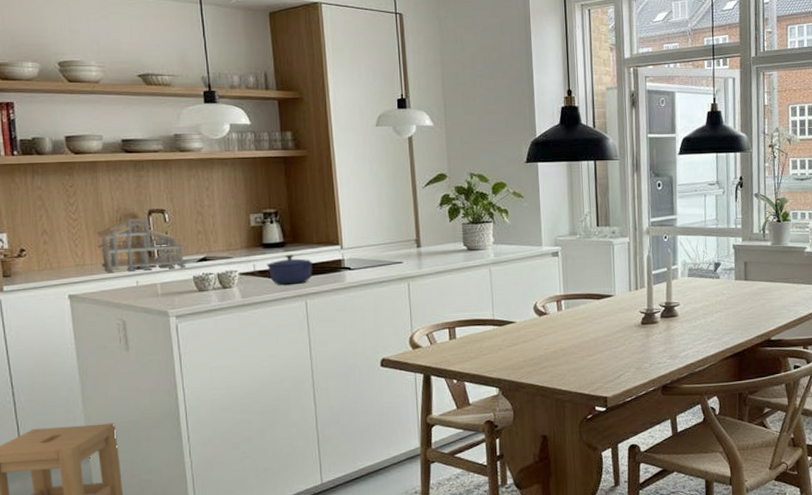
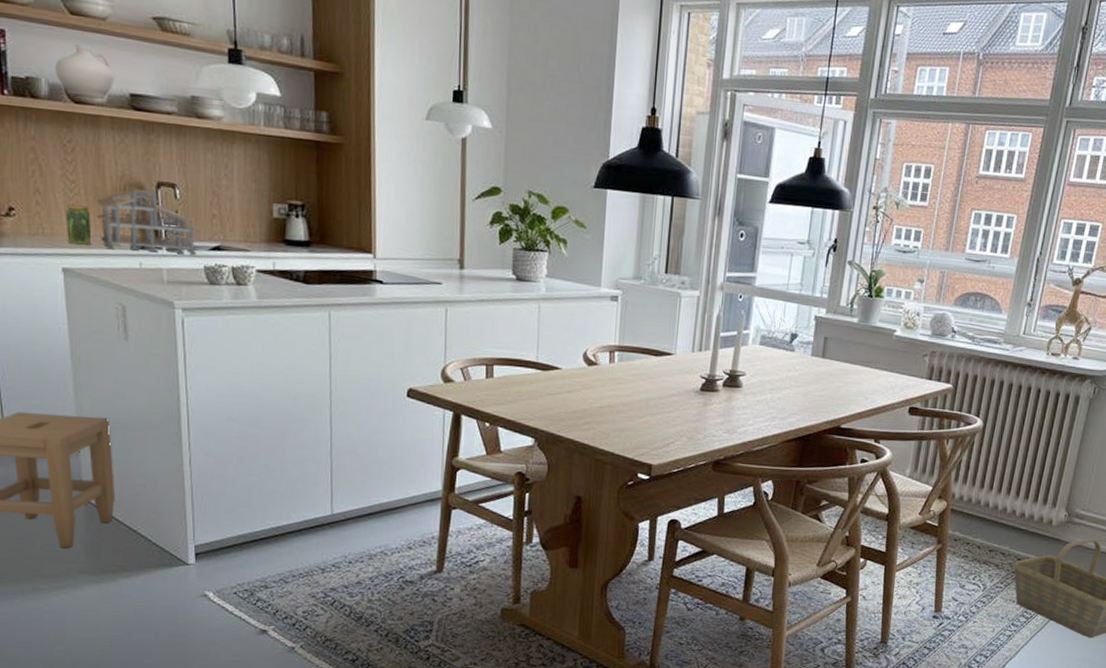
ceramic jug: none [57,106,108,148] -> present [55,45,115,99]
jar: none [70,239,94,274] -> present [66,204,92,246]
cooking pot: present [266,254,313,285] -> none [287,256,341,292]

